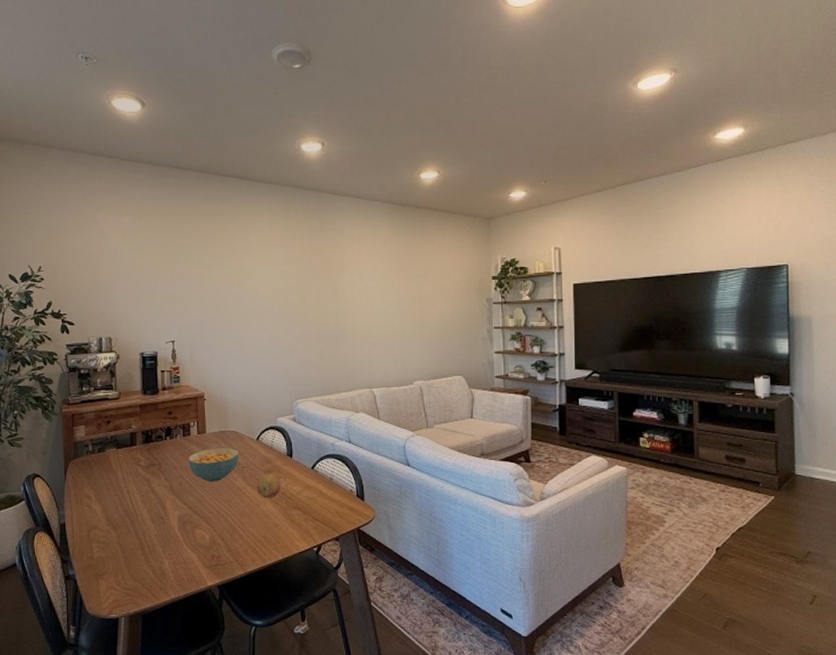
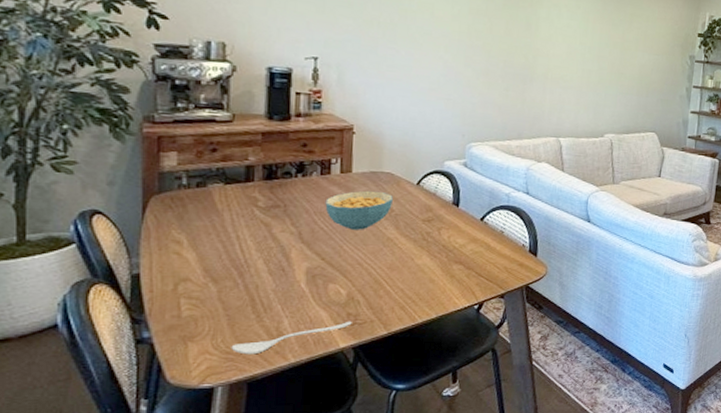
spoon: none [128,562,216,591] -> present [231,321,352,355]
fruit: present [257,474,281,498] -> none [412,223,442,250]

